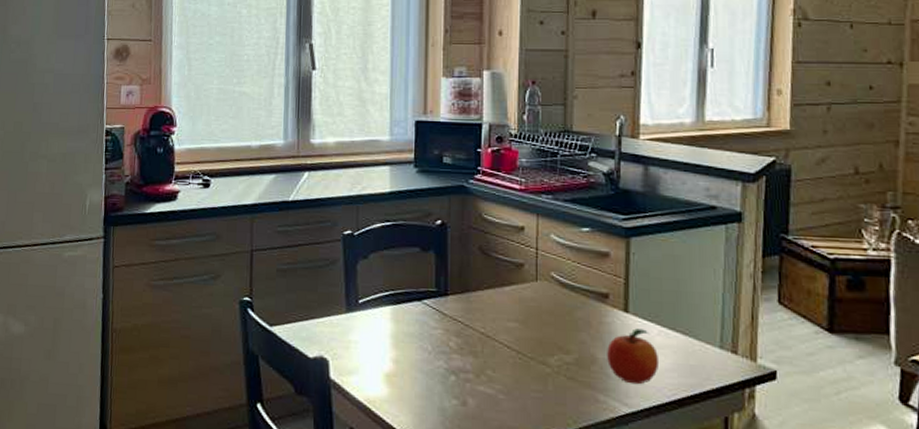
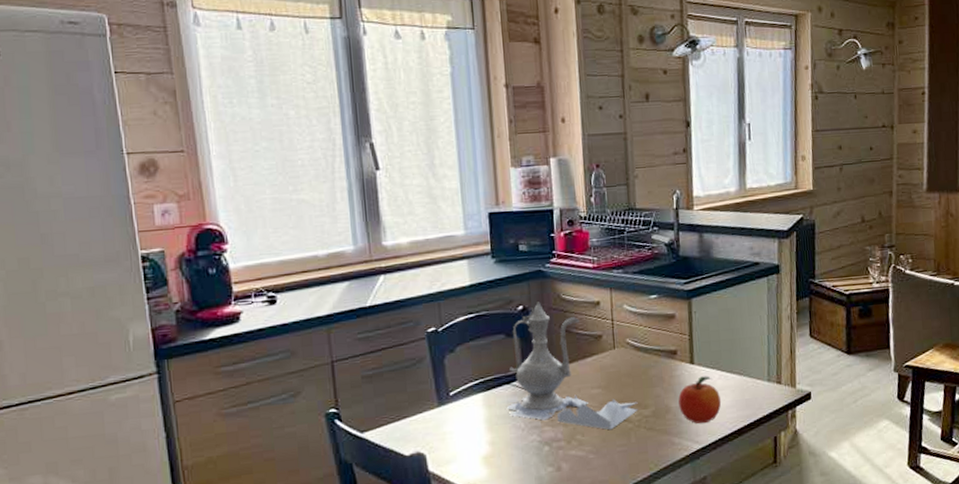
teapot: none [414,218,559,372] -> present [506,302,638,430]

